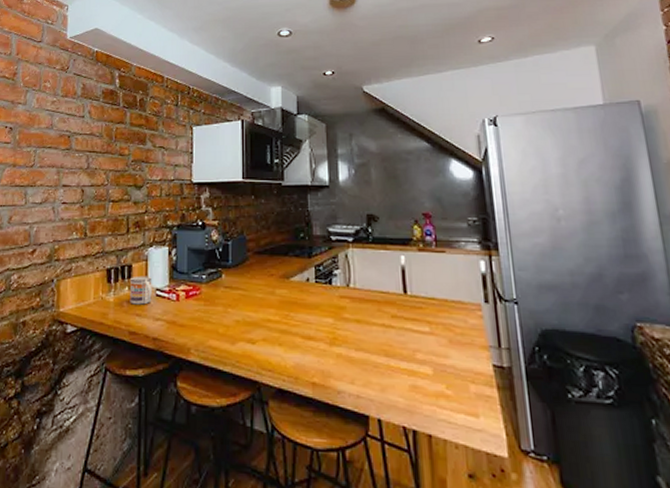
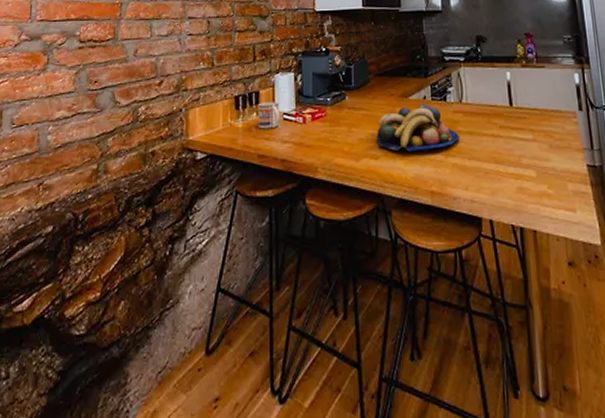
fruit bowl: none [253,287,346,338] -> present [376,104,460,152]

